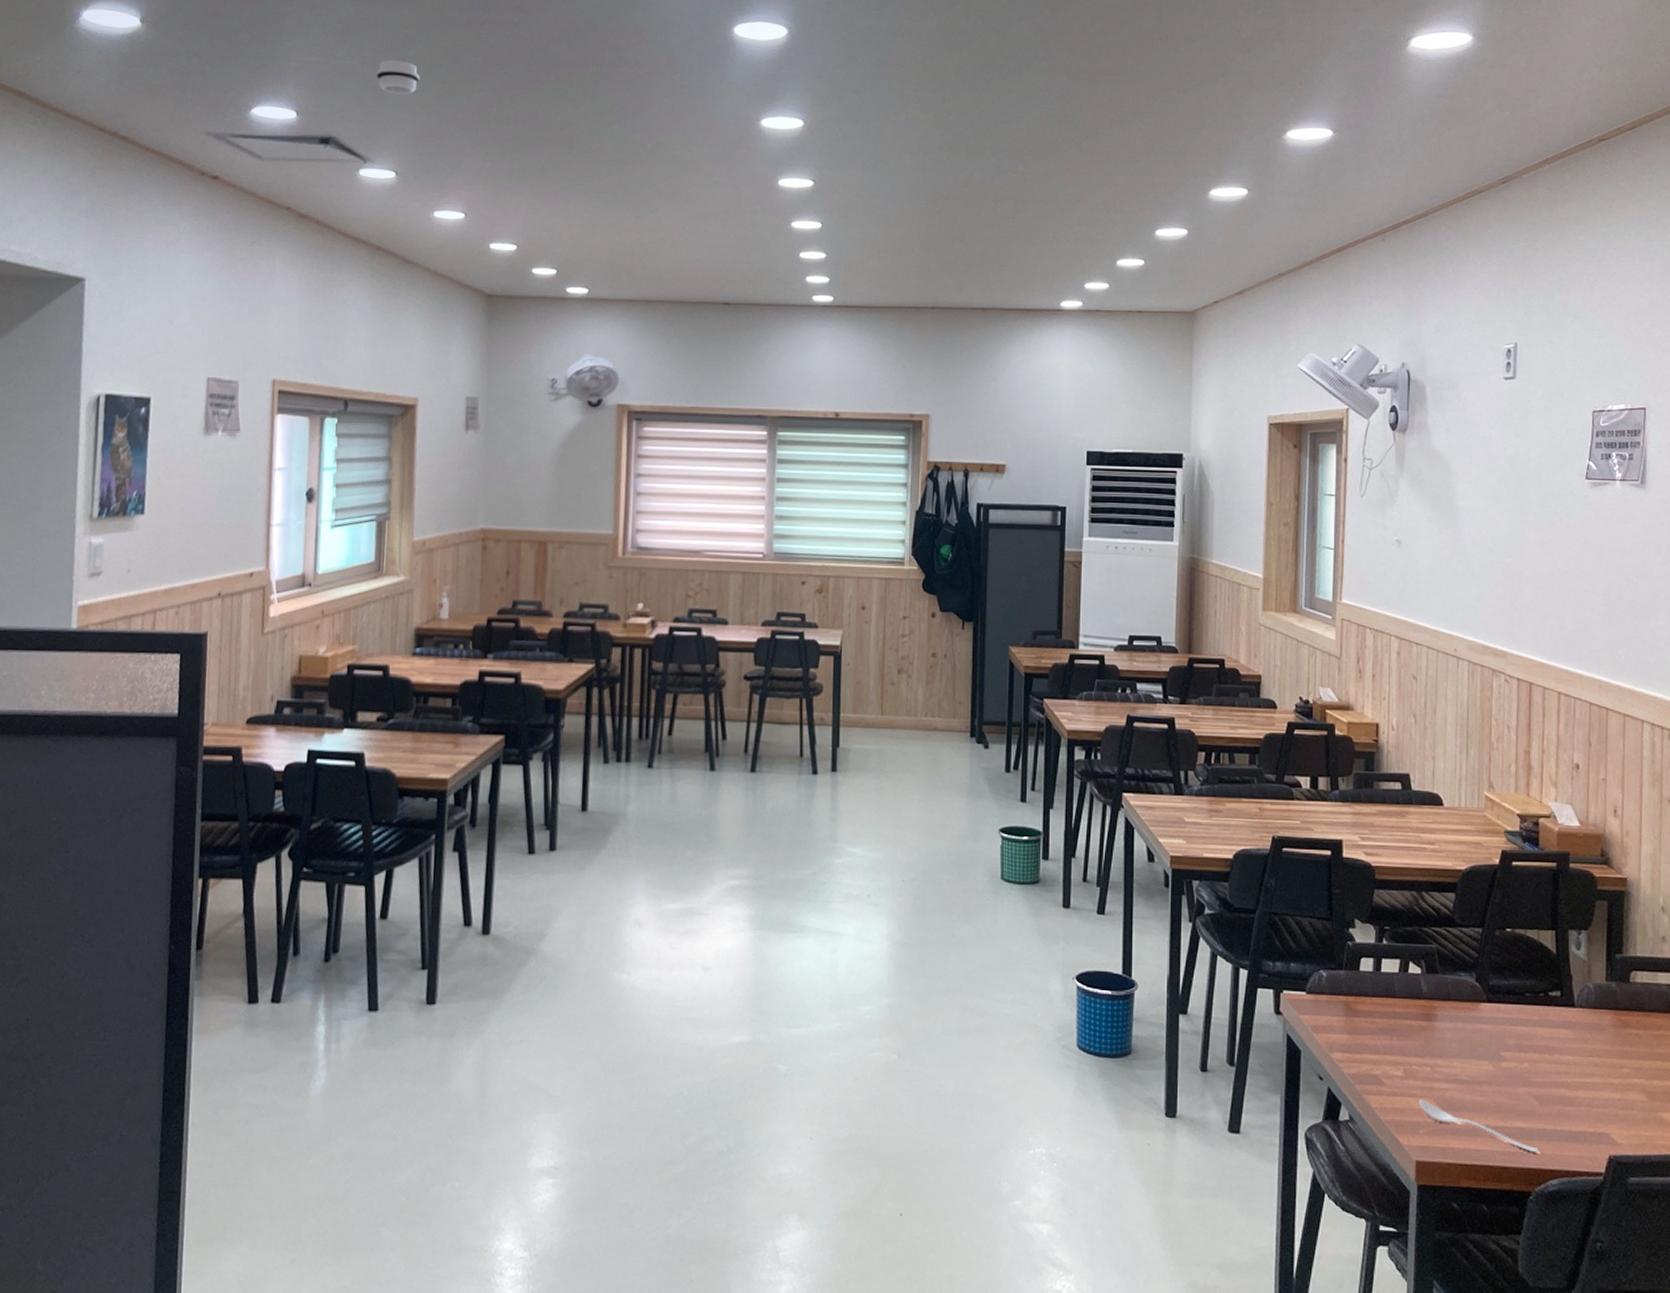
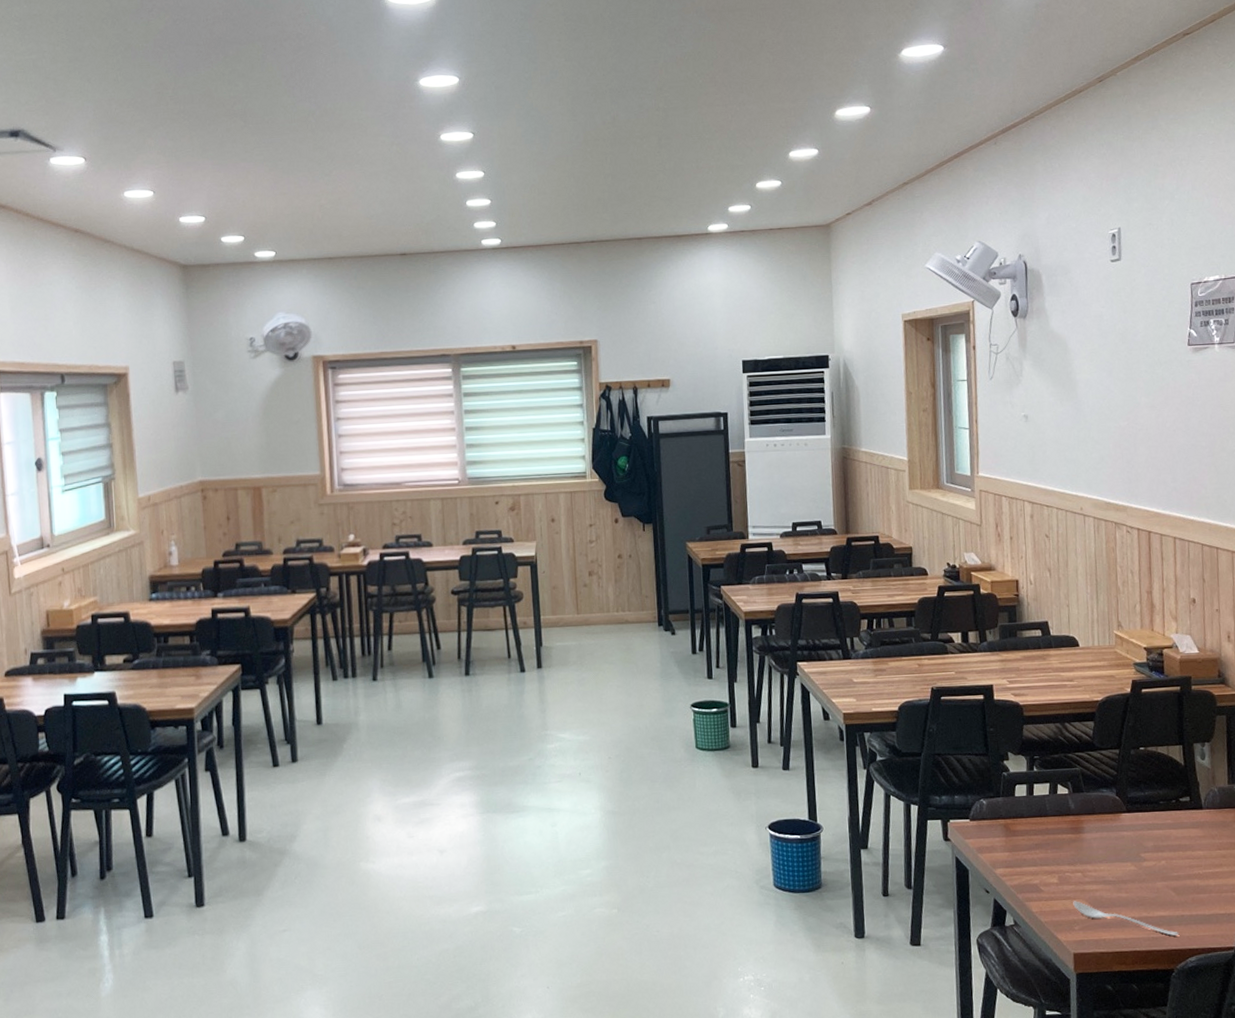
smoke detector: present [376,60,420,94] -> none [55,52,97,84]

